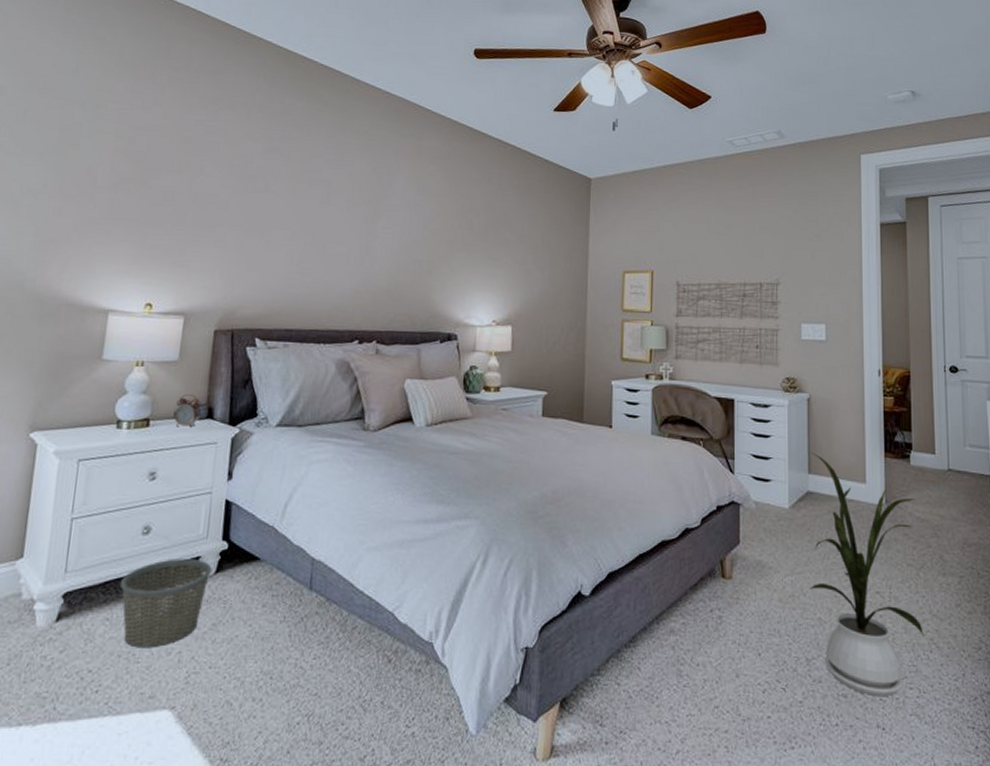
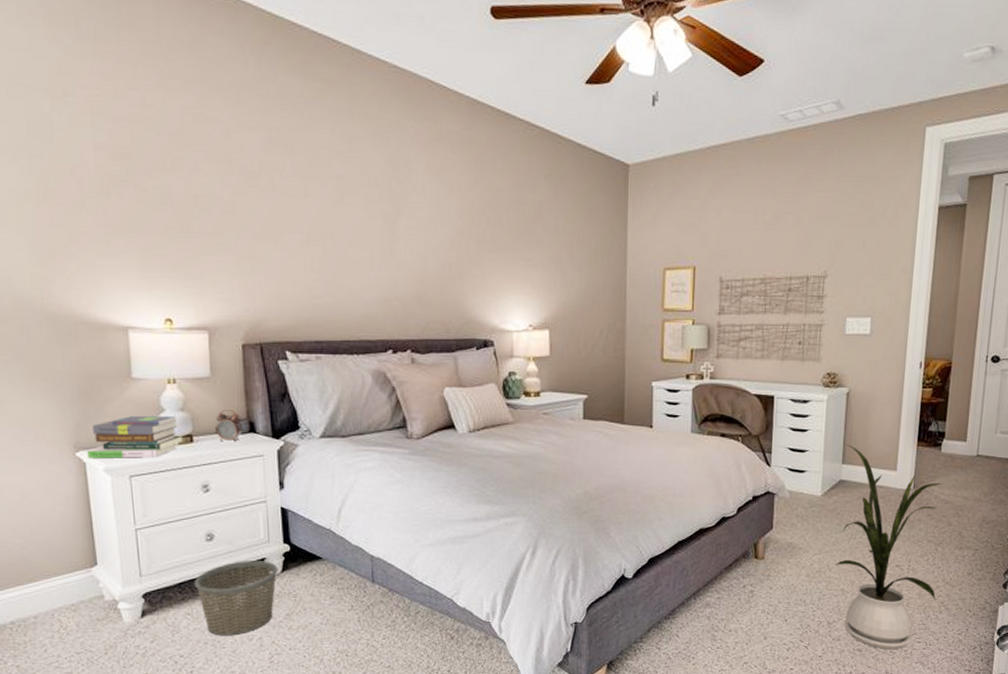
books: none [41,397,139,442] -> present [87,416,182,458]

